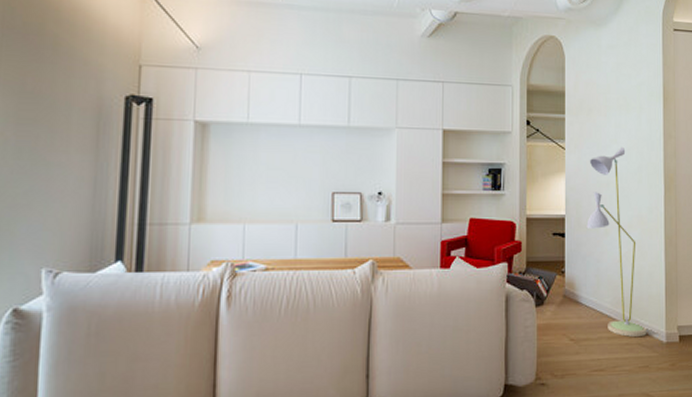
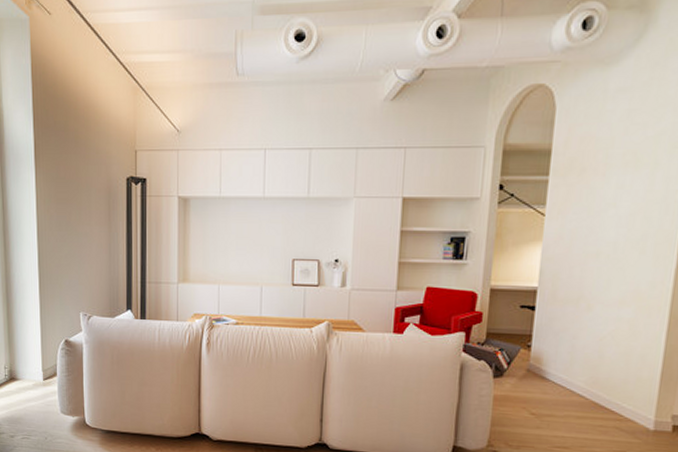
floor lamp: present [586,146,647,338] -> none [563,211,630,421]

